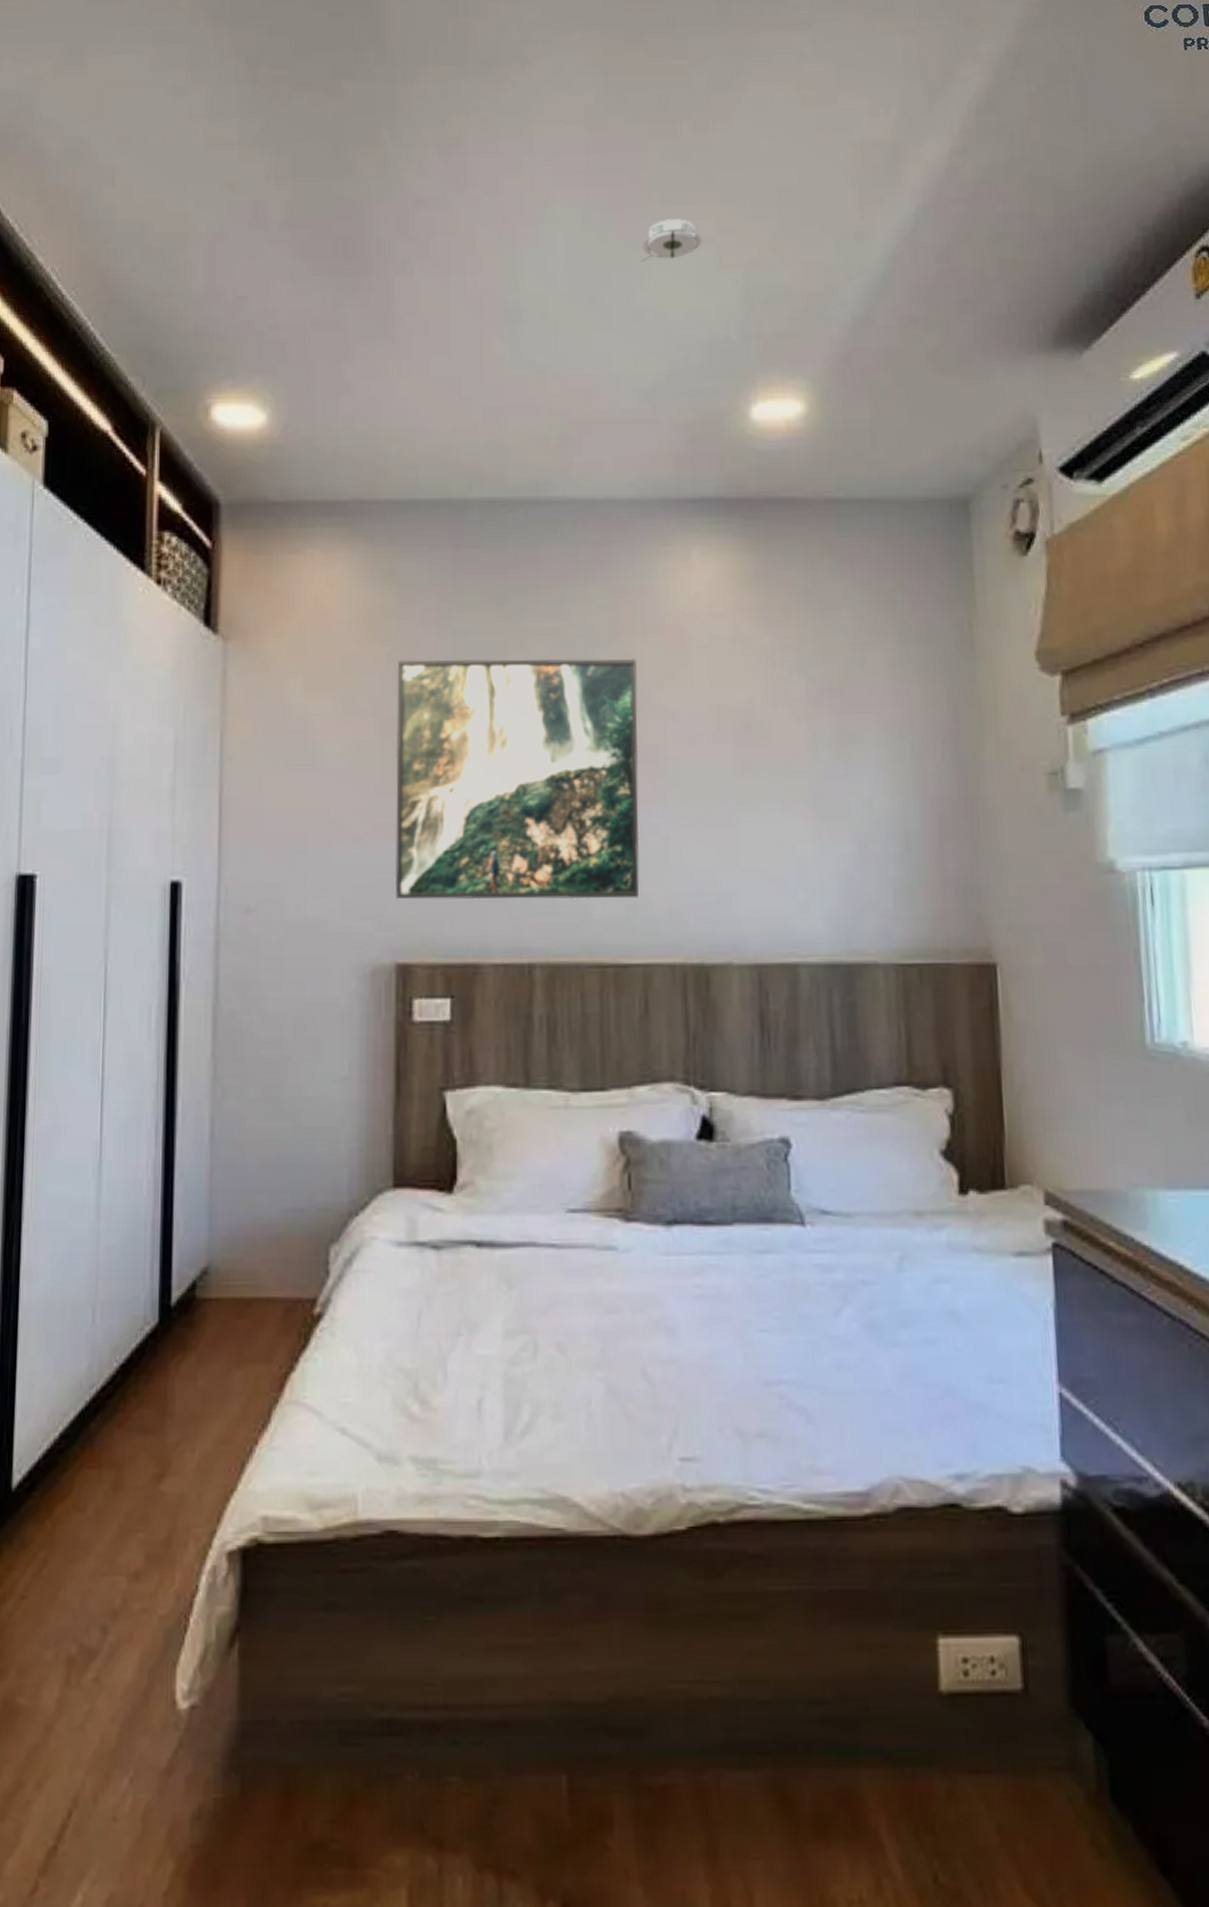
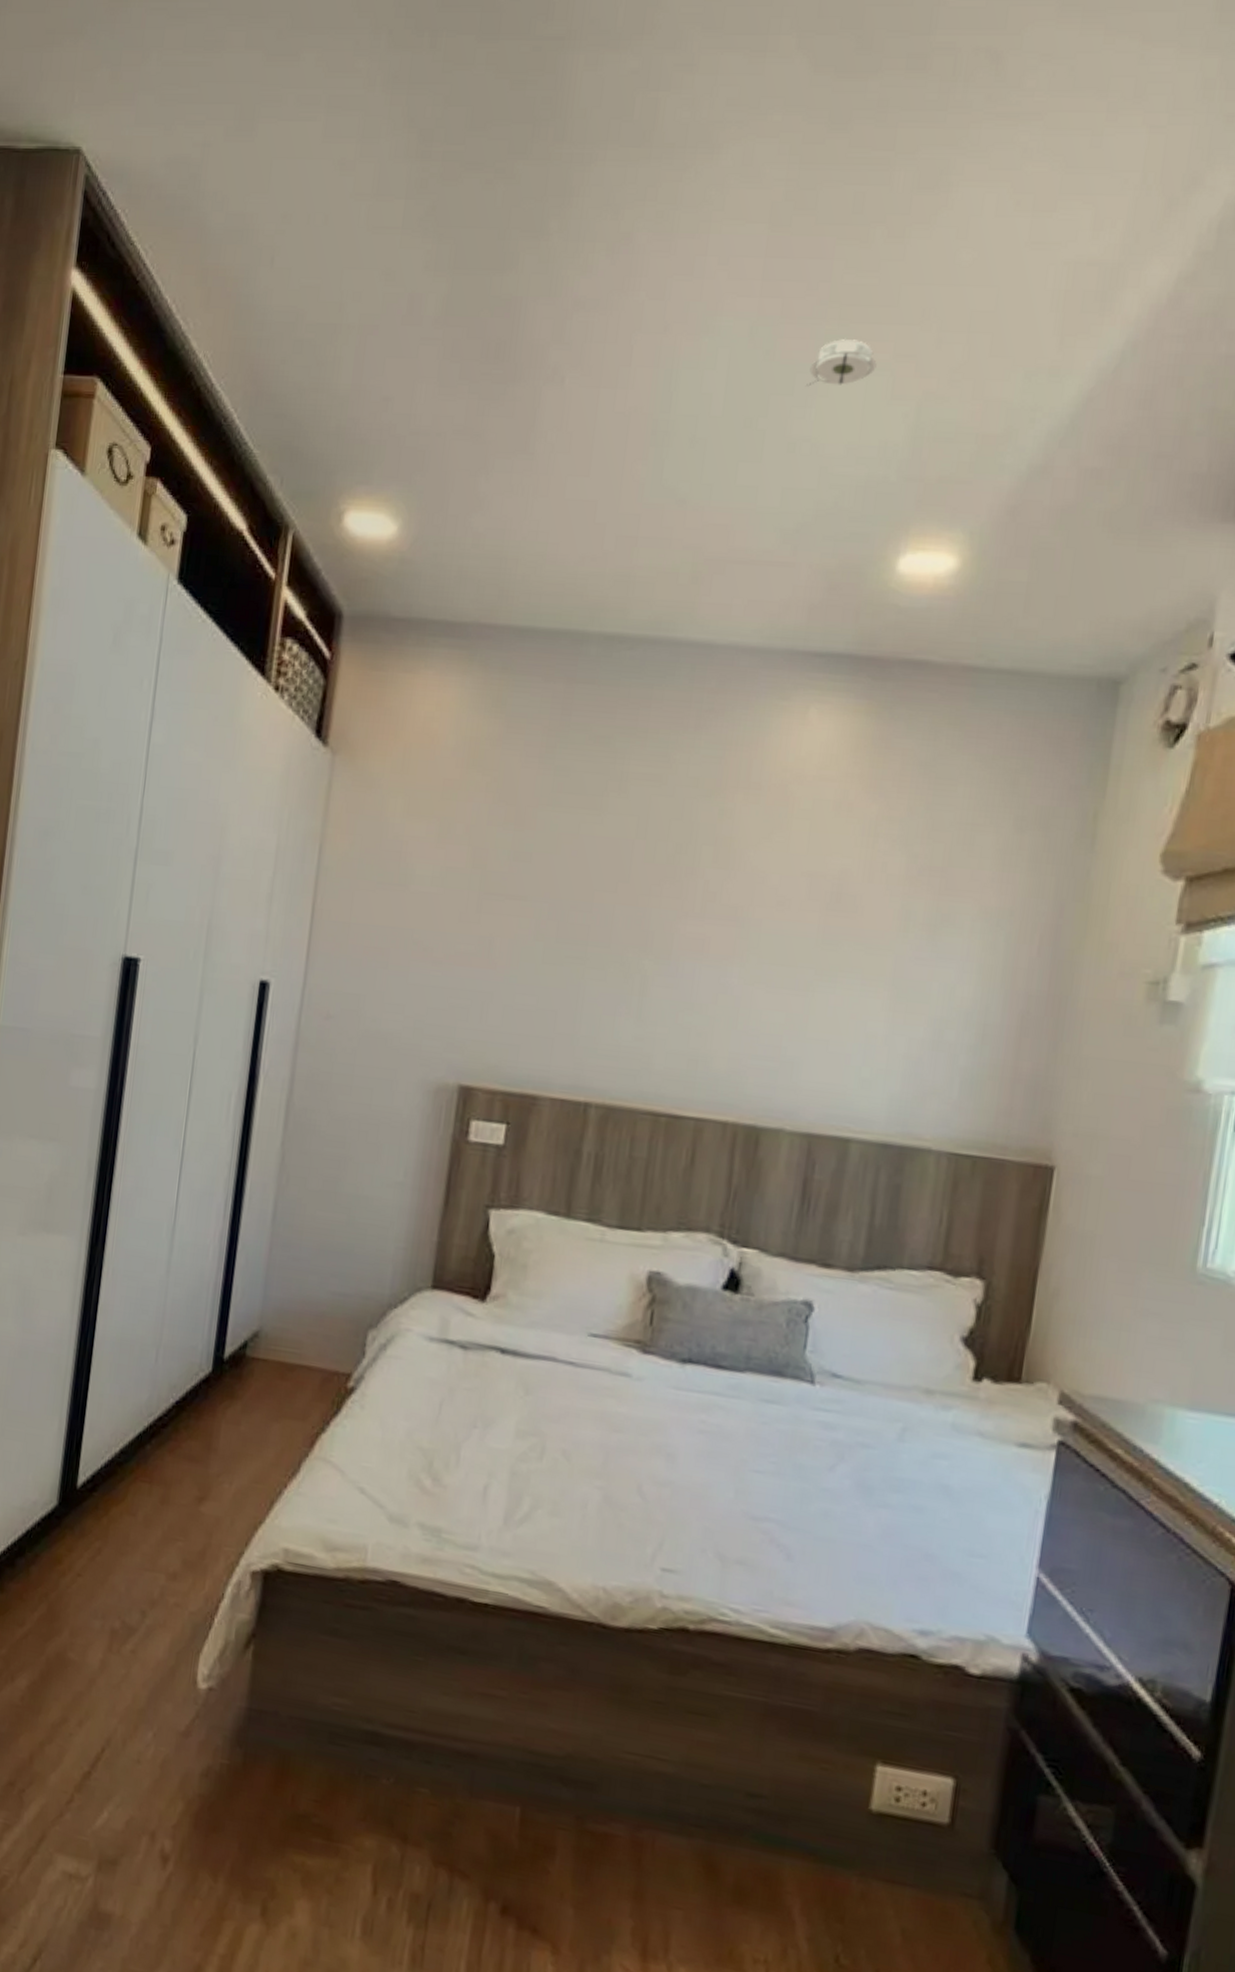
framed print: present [394,658,640,900] -> none [467,791,735,1054]

